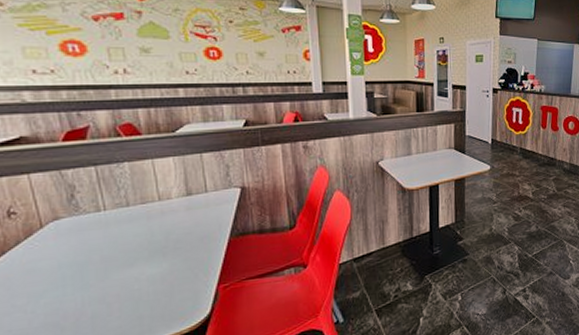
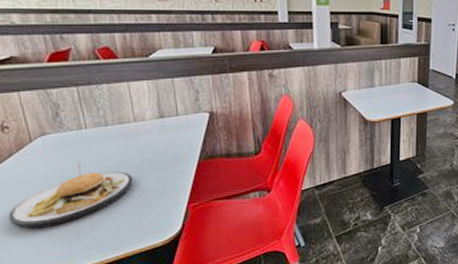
plate: none [13,247,157,324] -> present [8,163,133,229]

